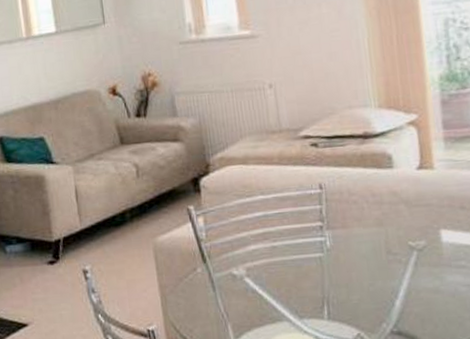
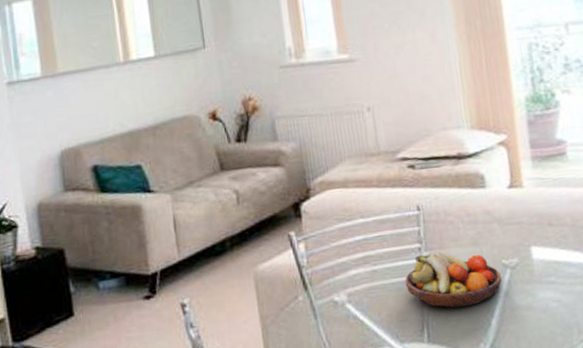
fruit bowl: none [305,230,408,287] -> present [405,251,502,308]

